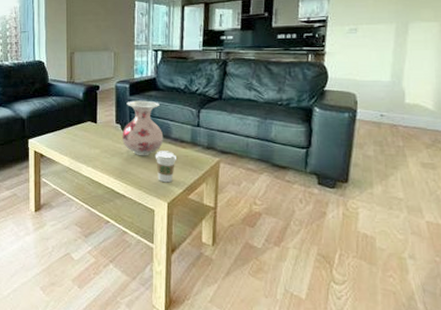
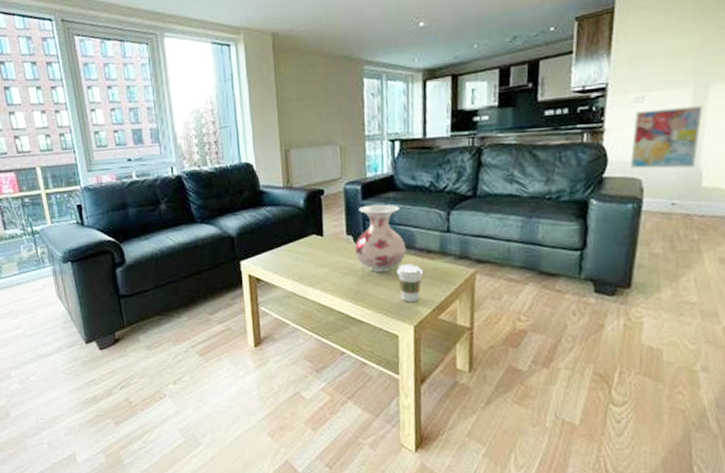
wall art: none [346,38,404,87] -> present [630,105,703,169]

